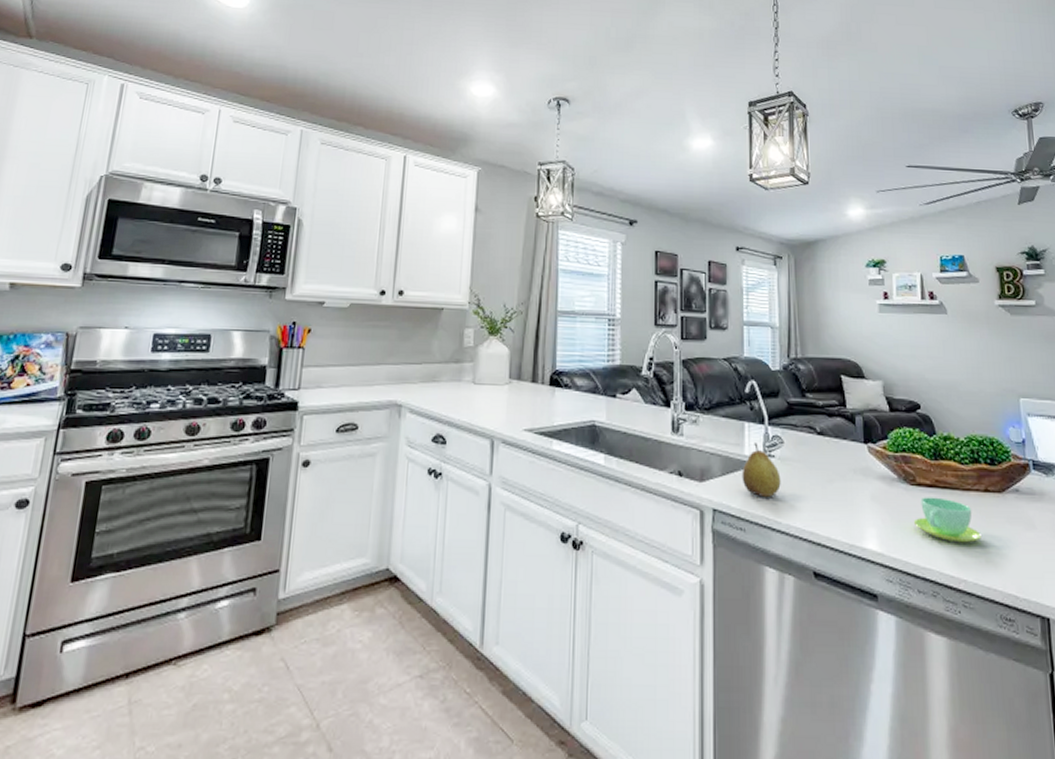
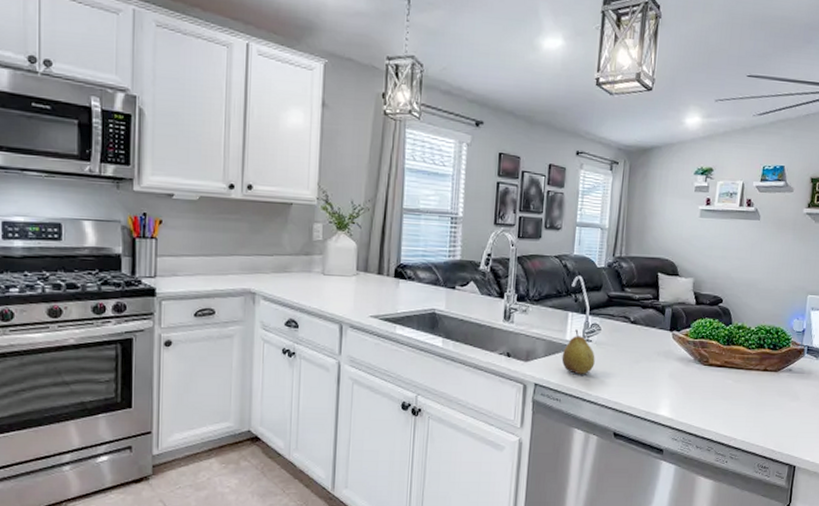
cup: present [913,497,983,543] -> none [701,375,755,411]

